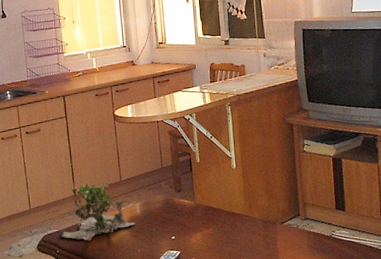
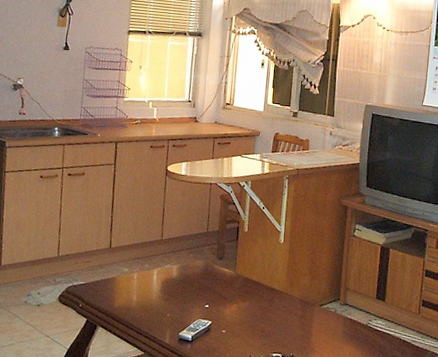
plant: present [58,183,135,241] -> none [84,236,169,299]

